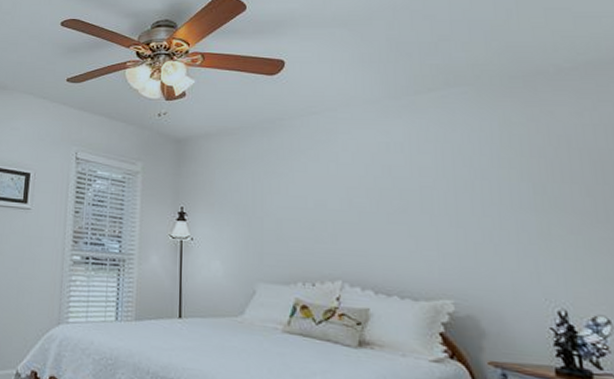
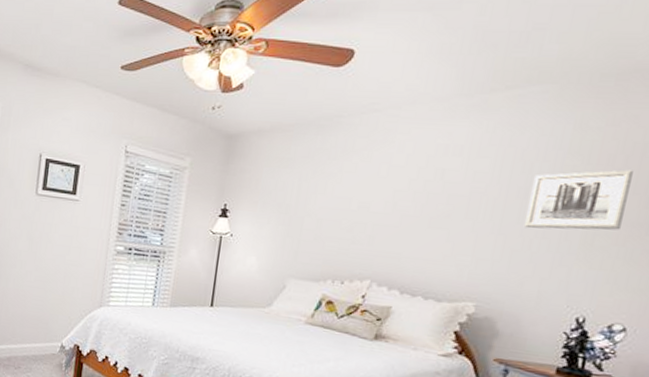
wall art: none [475,160,571,221] -> present [523,170,633,230]

